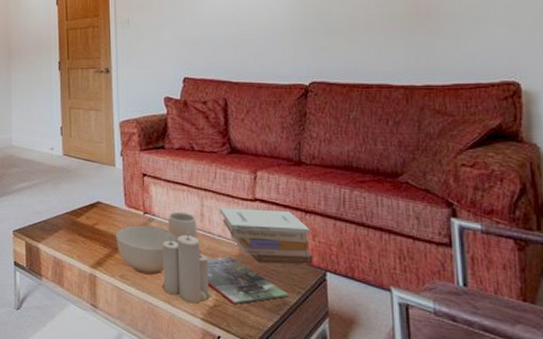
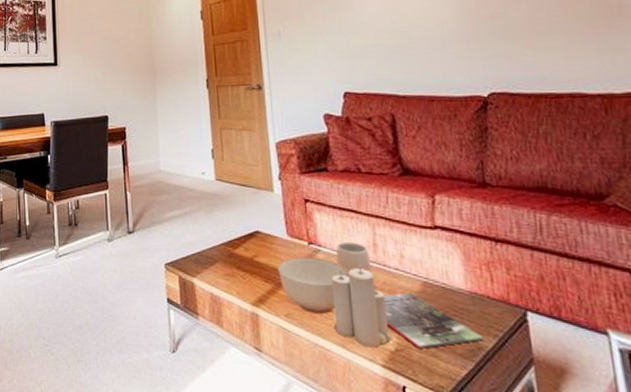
books: present [219,208,313,265] -> none [393,237,510,302]

